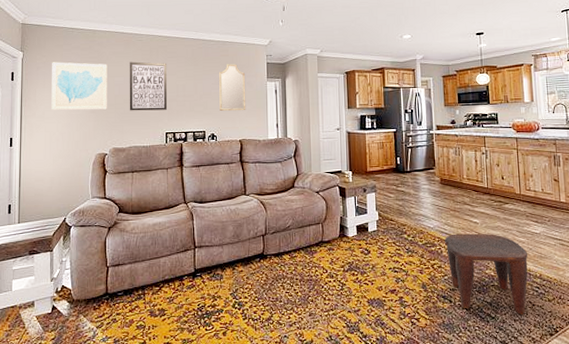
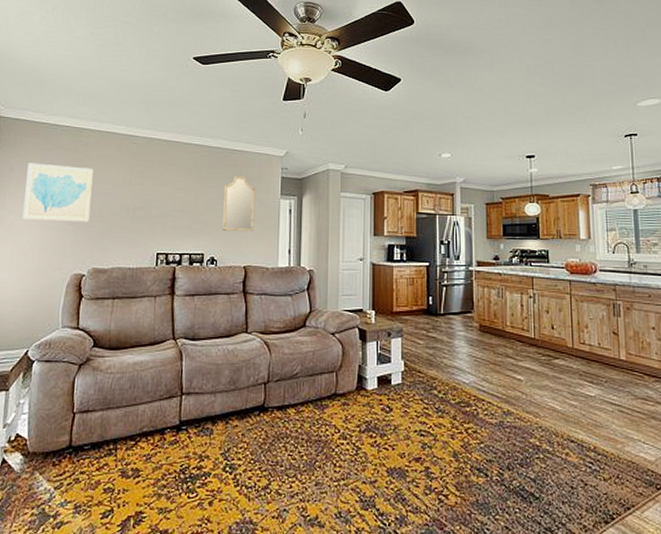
wall art: present [129,61,168,111] -> none [115,167,163,226]
stool: present [444,233,528,314] -> none [481,392,581,495]

